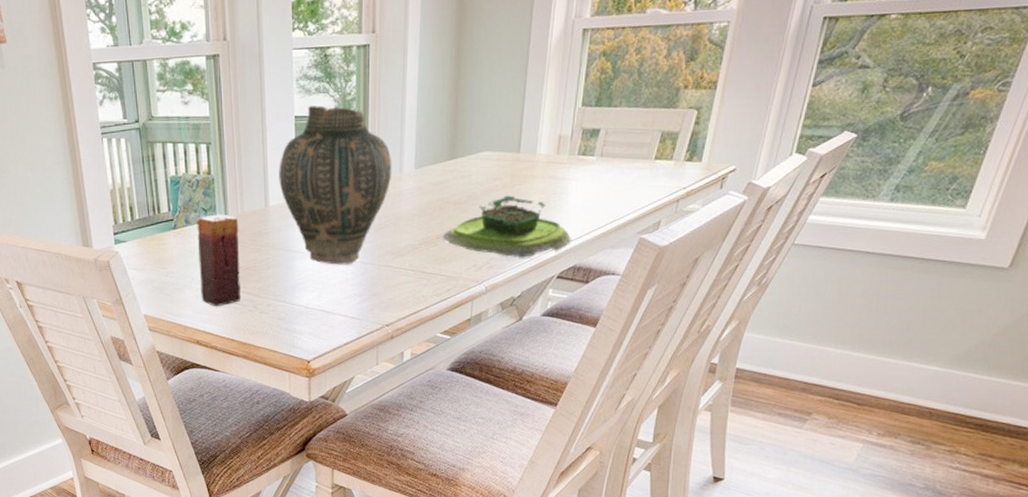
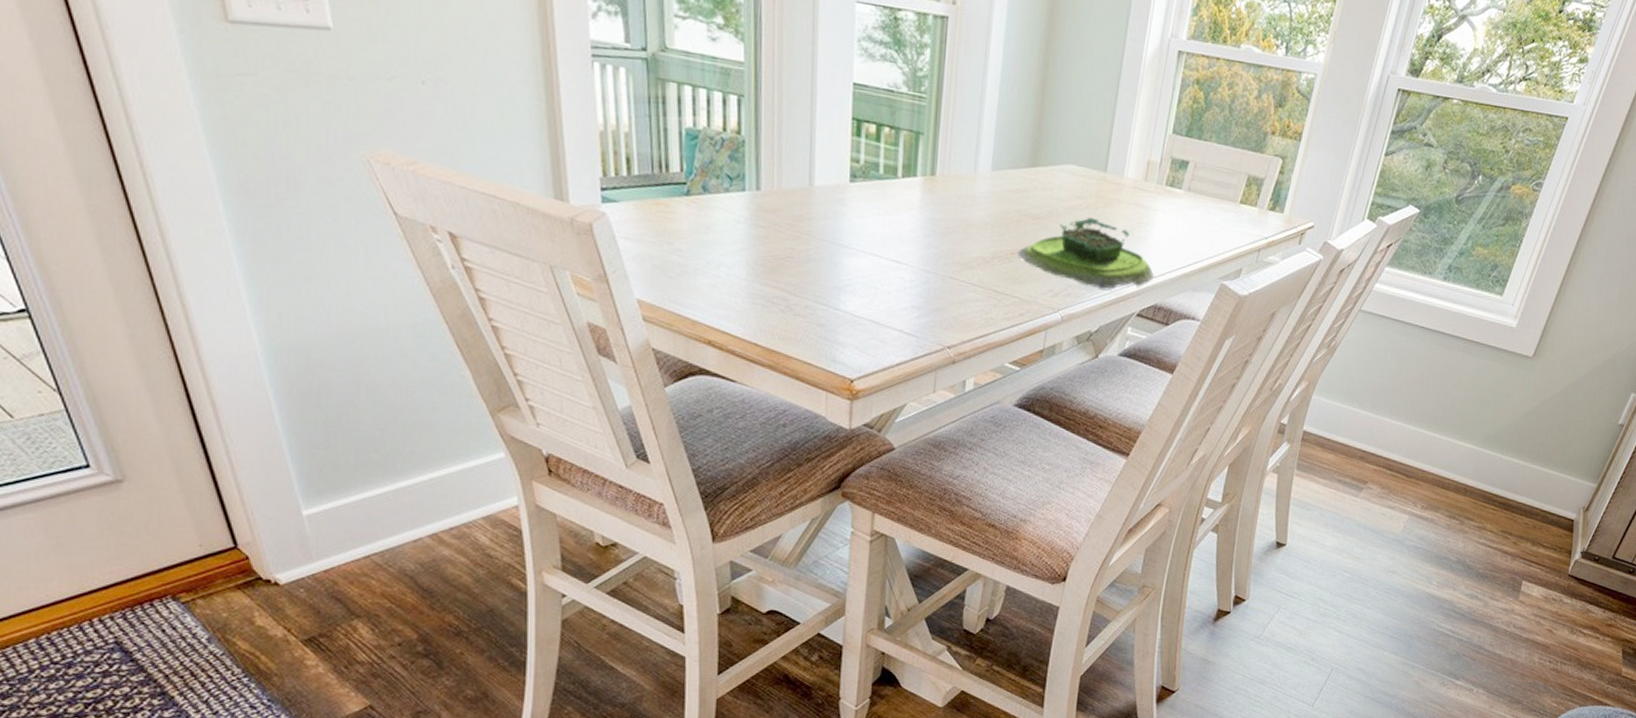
candle: present [197,214,242,307] -> none [717,185,774,302]
vase: present [279,105,392,265] -> none [828,74,966,271]

